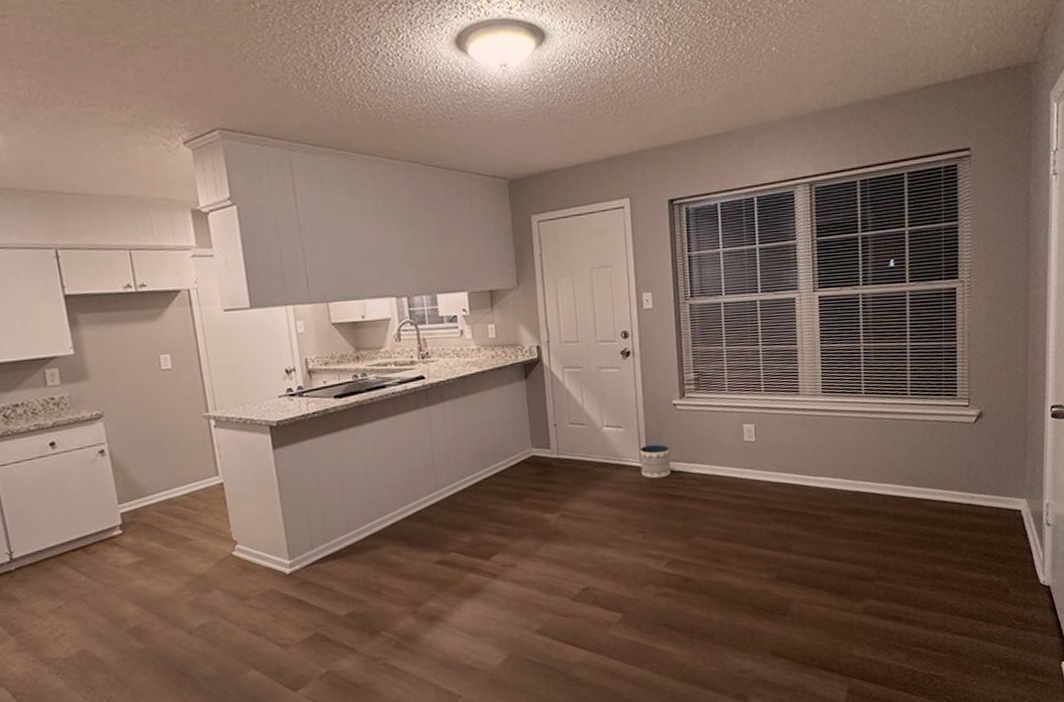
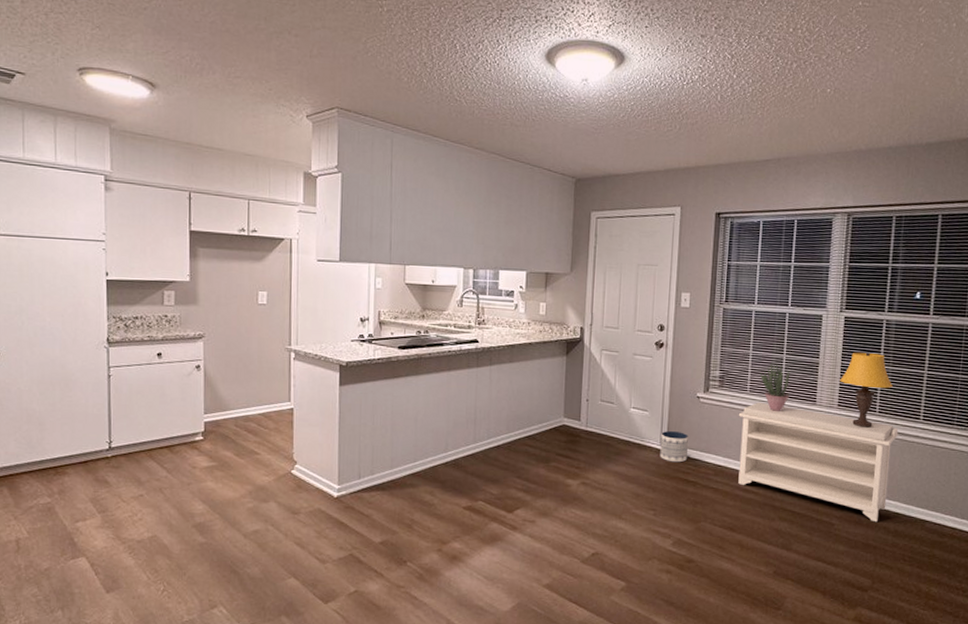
bench: none [719,400,887,509] -> present [738,402,899,523]
potted plant: none [736,357,771,408] -> present [759,364,790,411]
table lamp: none [821,331,876,412] -> present [840,352,893,428]

